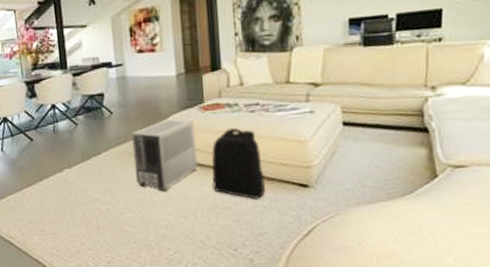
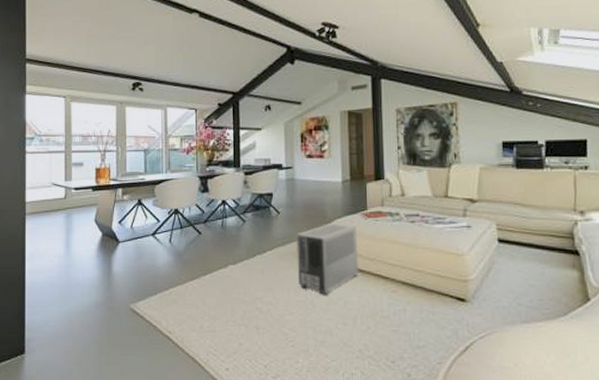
backpack: present [211,128,266,199] -> none [372,237,425,310]

